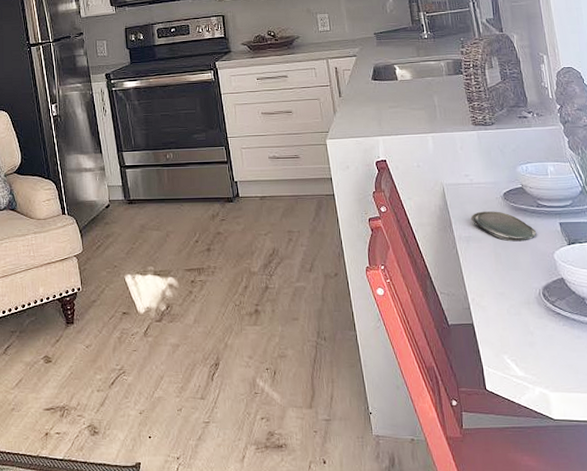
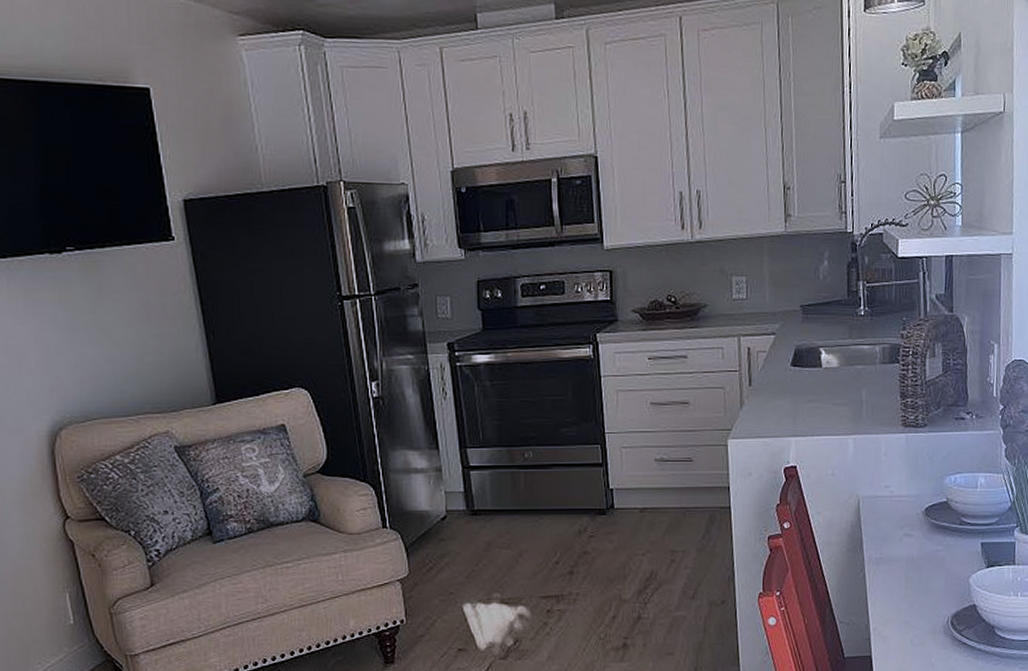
oval tray: present [470,211,537,242] -> none [884,529,955,564]

